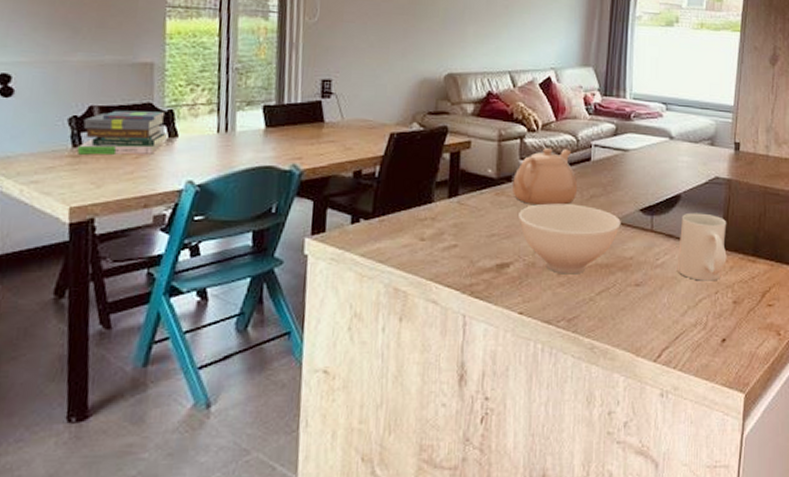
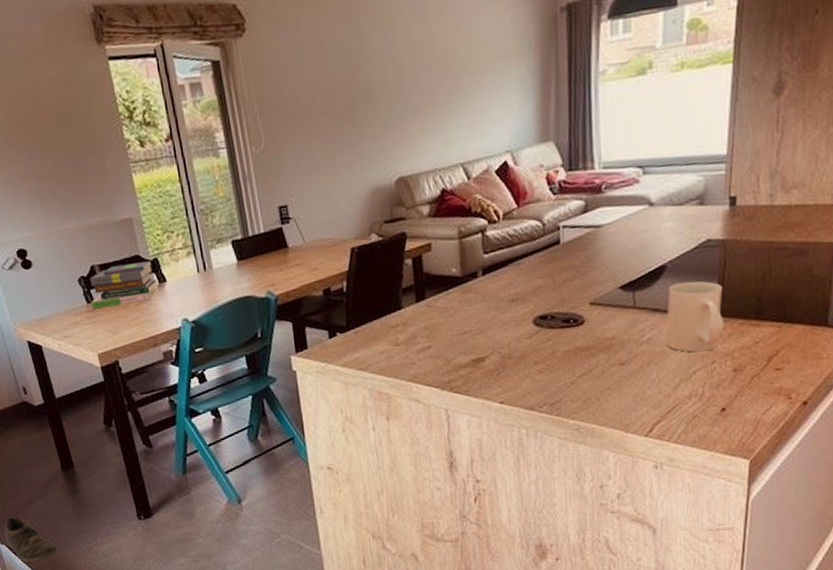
teapot: present [513,148,578,206] -> none [479,235,549,298]
bowl: present [519,203,621,275] -> none [489,291,599,362]

